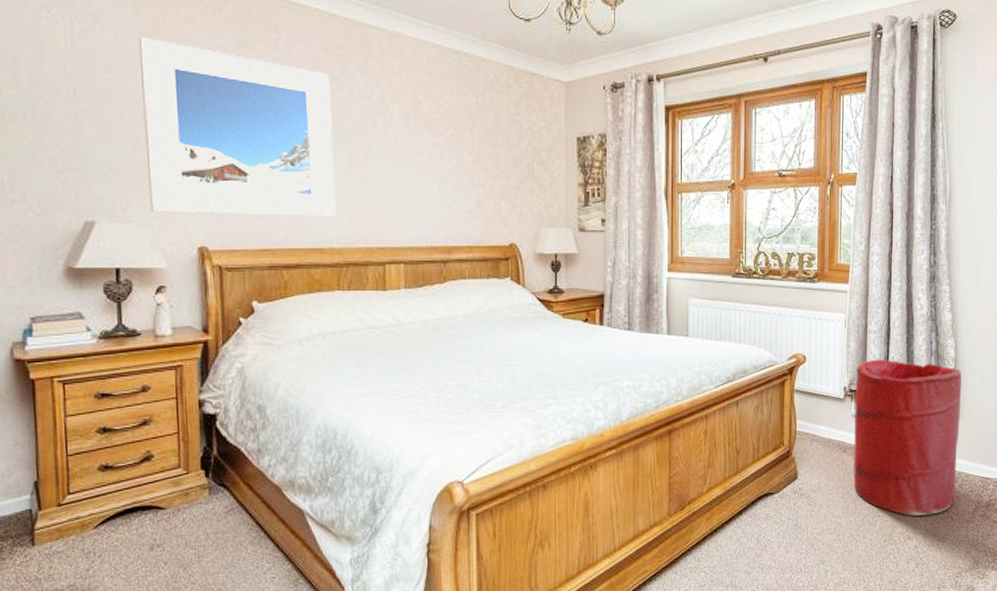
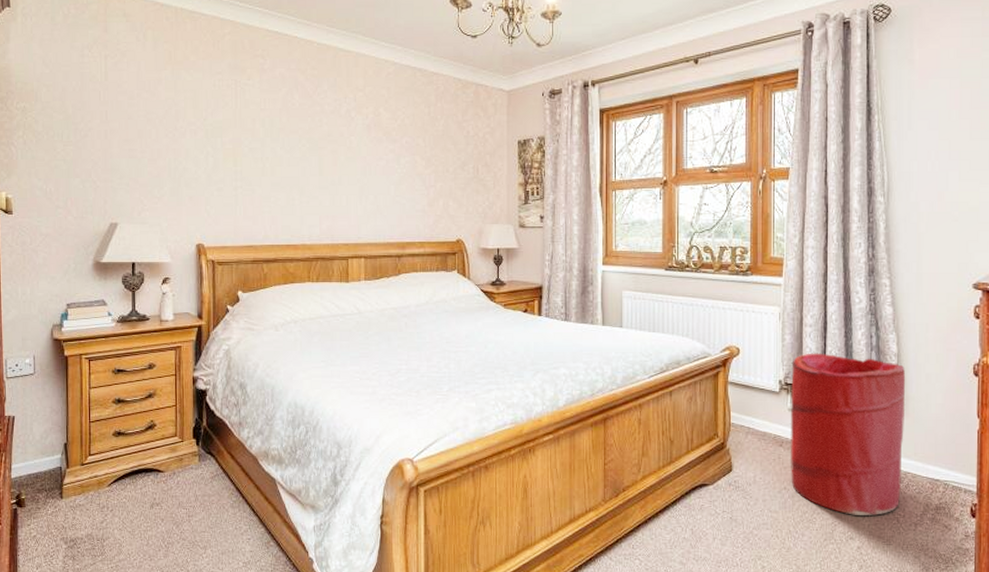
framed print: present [138,36,337,217] -> none [155,67,308,217]

